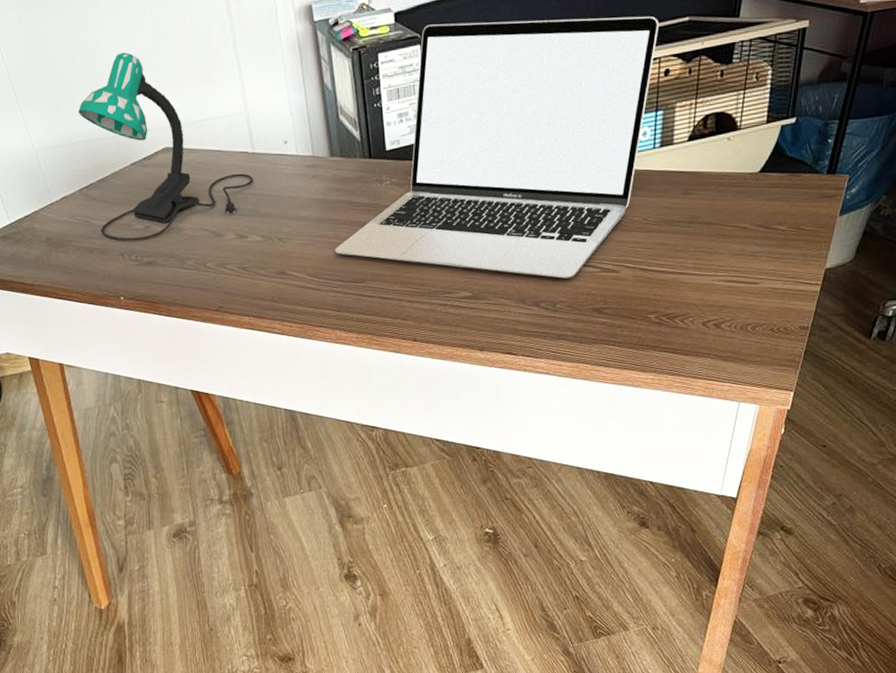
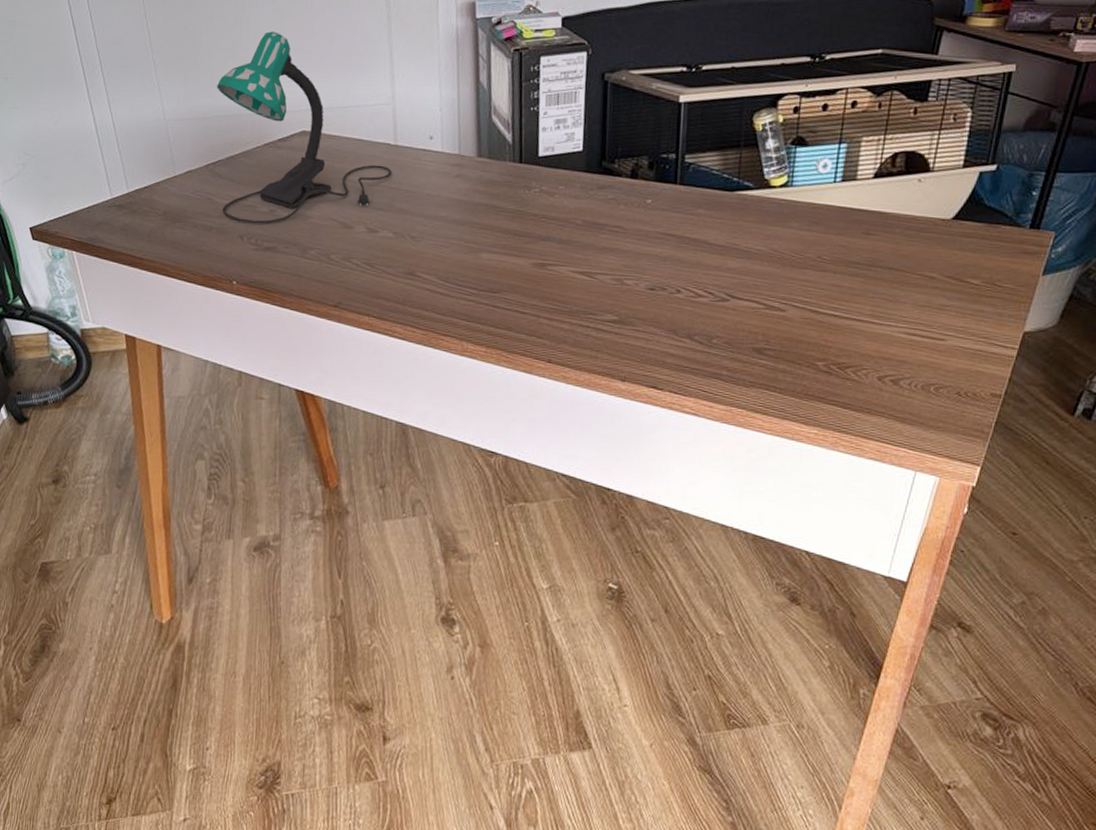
laptop: present [334,16,658,279] -> none [470,33,848,312]

